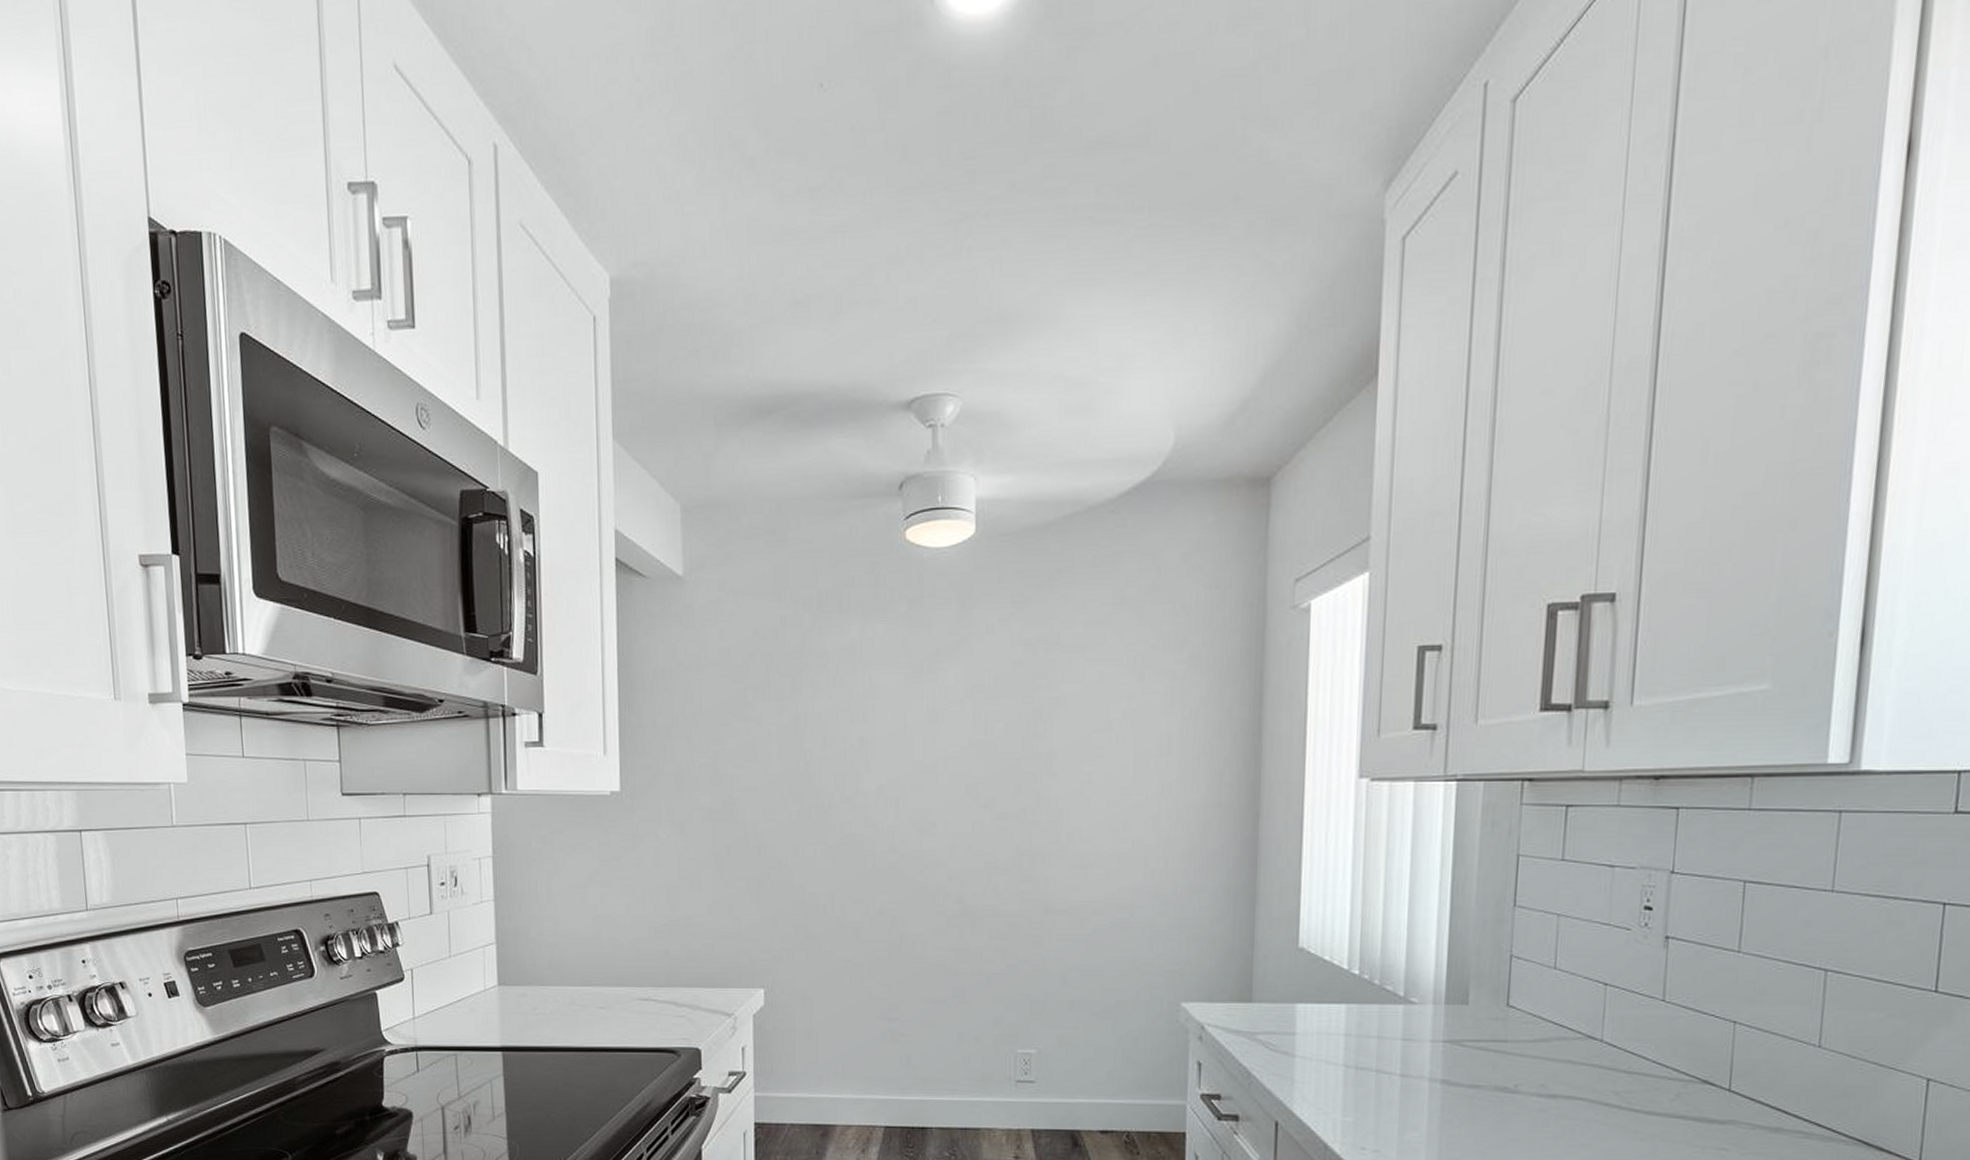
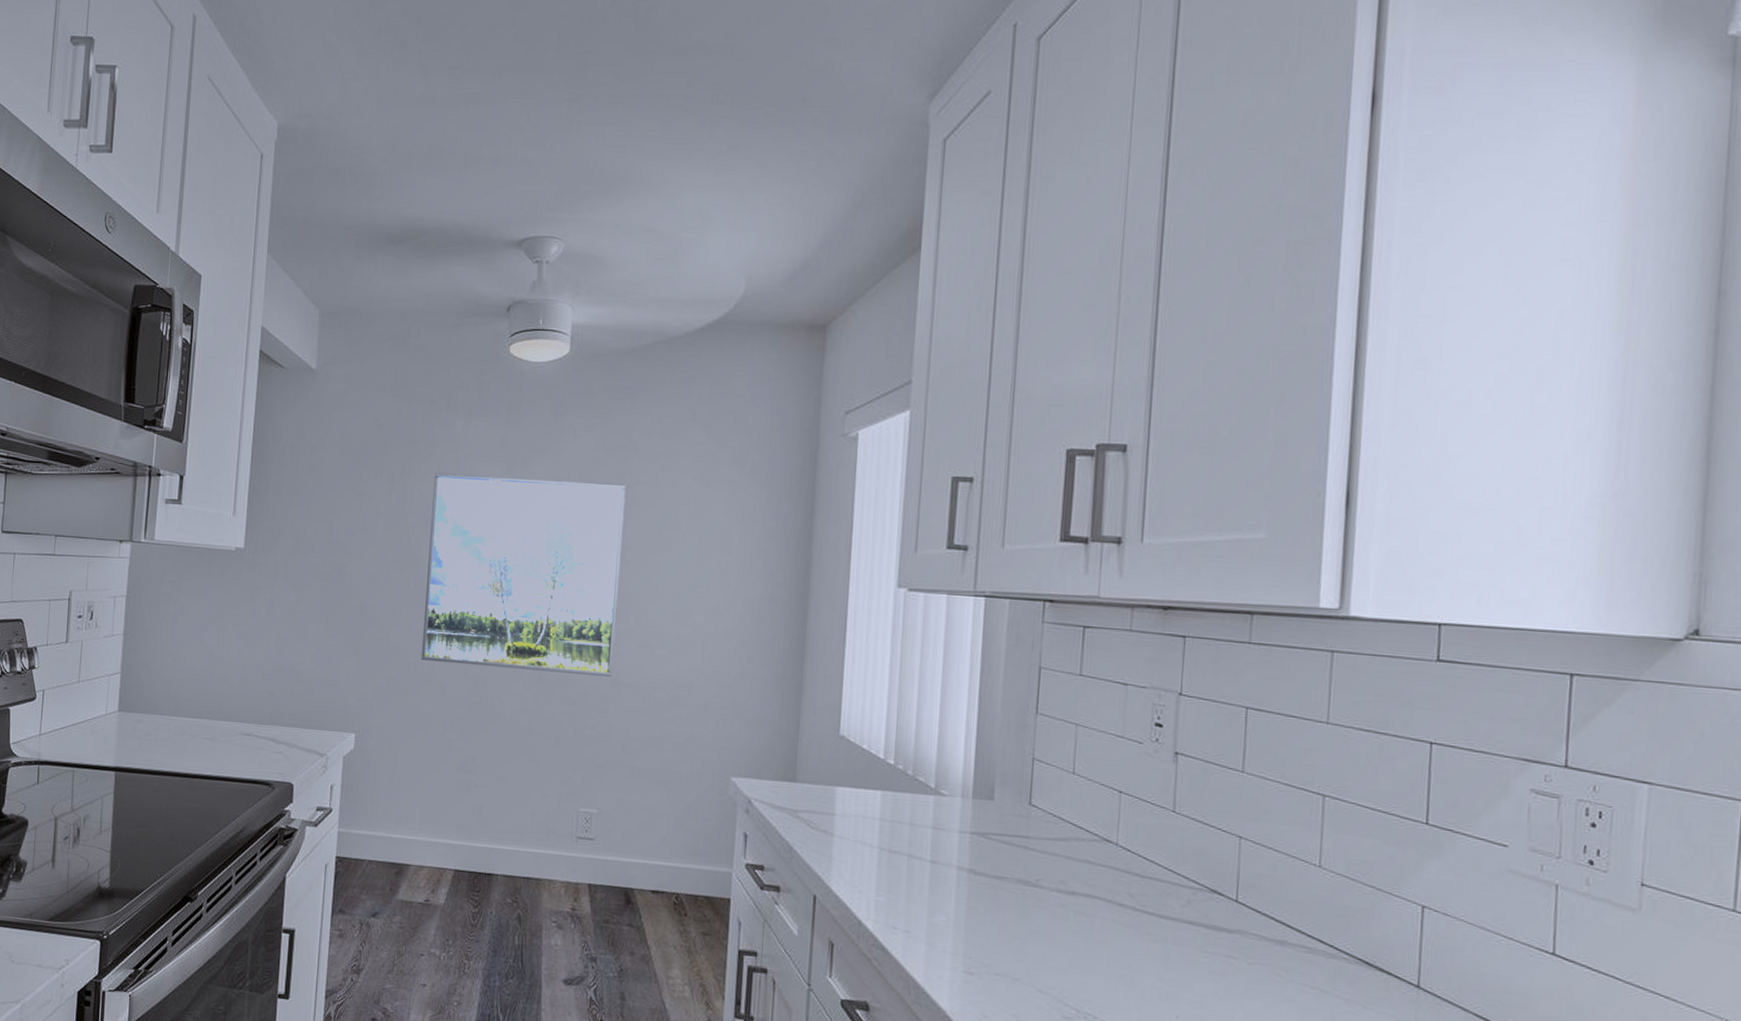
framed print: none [829,684,1049,903] -> present [420,472,626,677]

